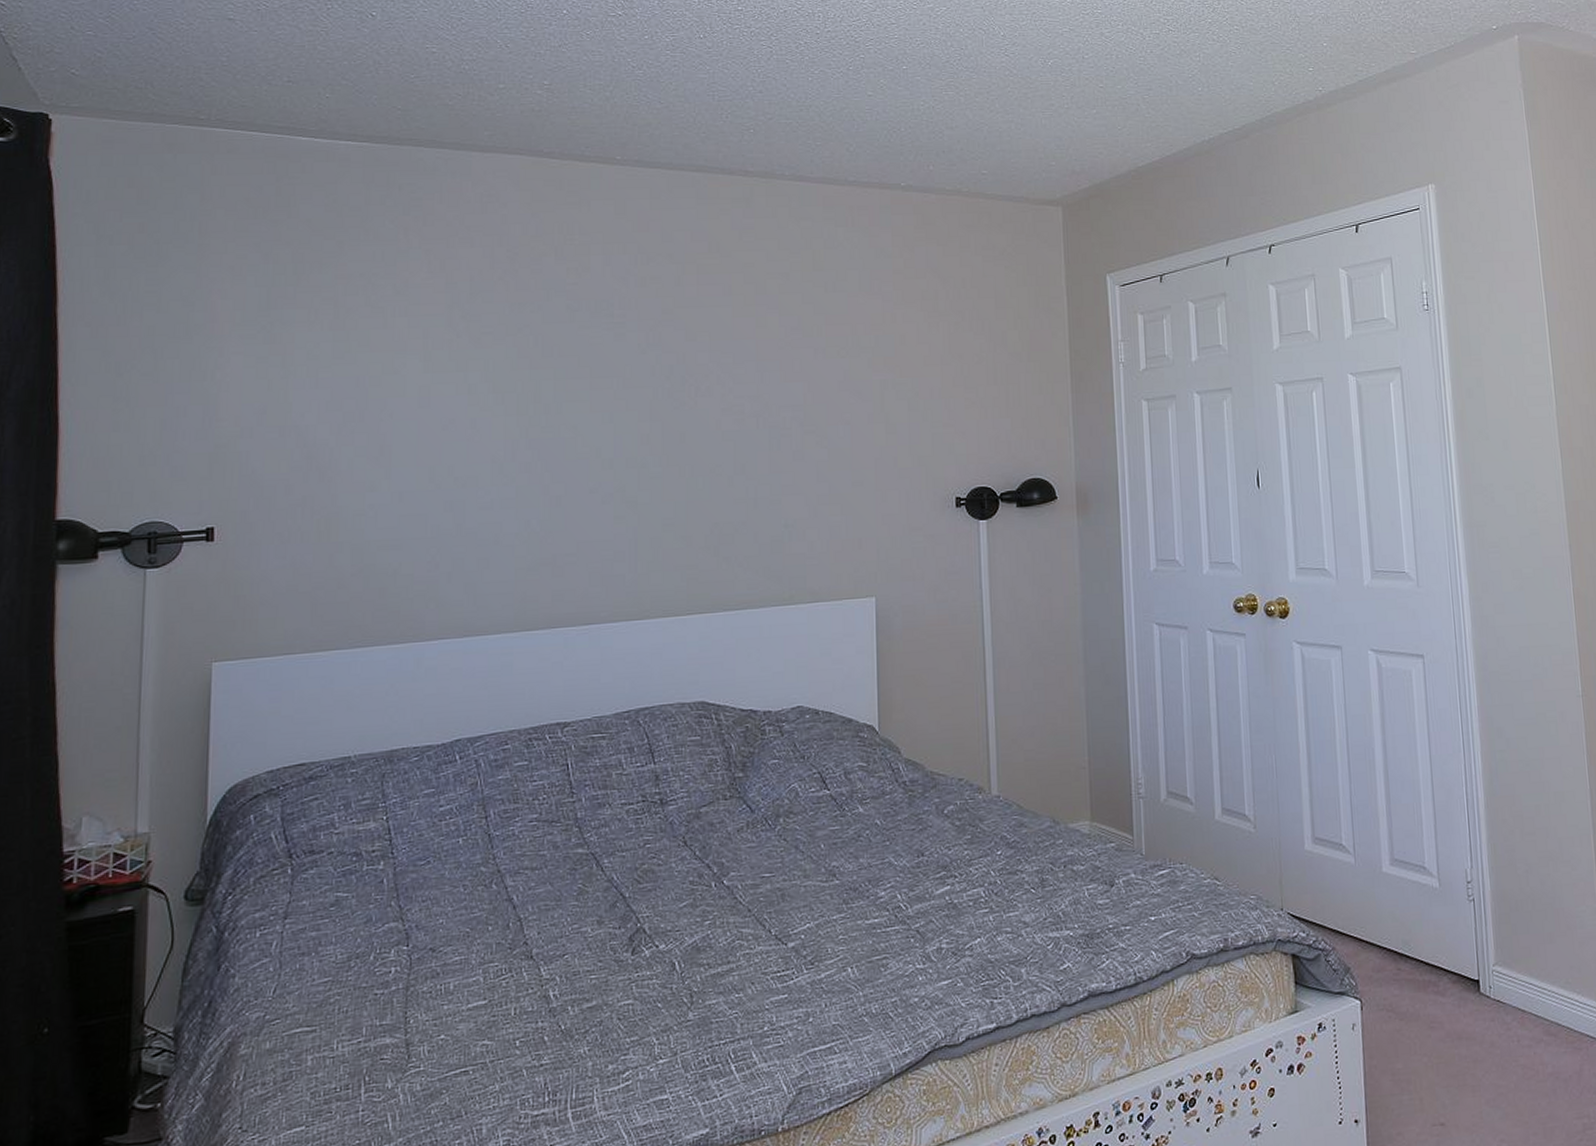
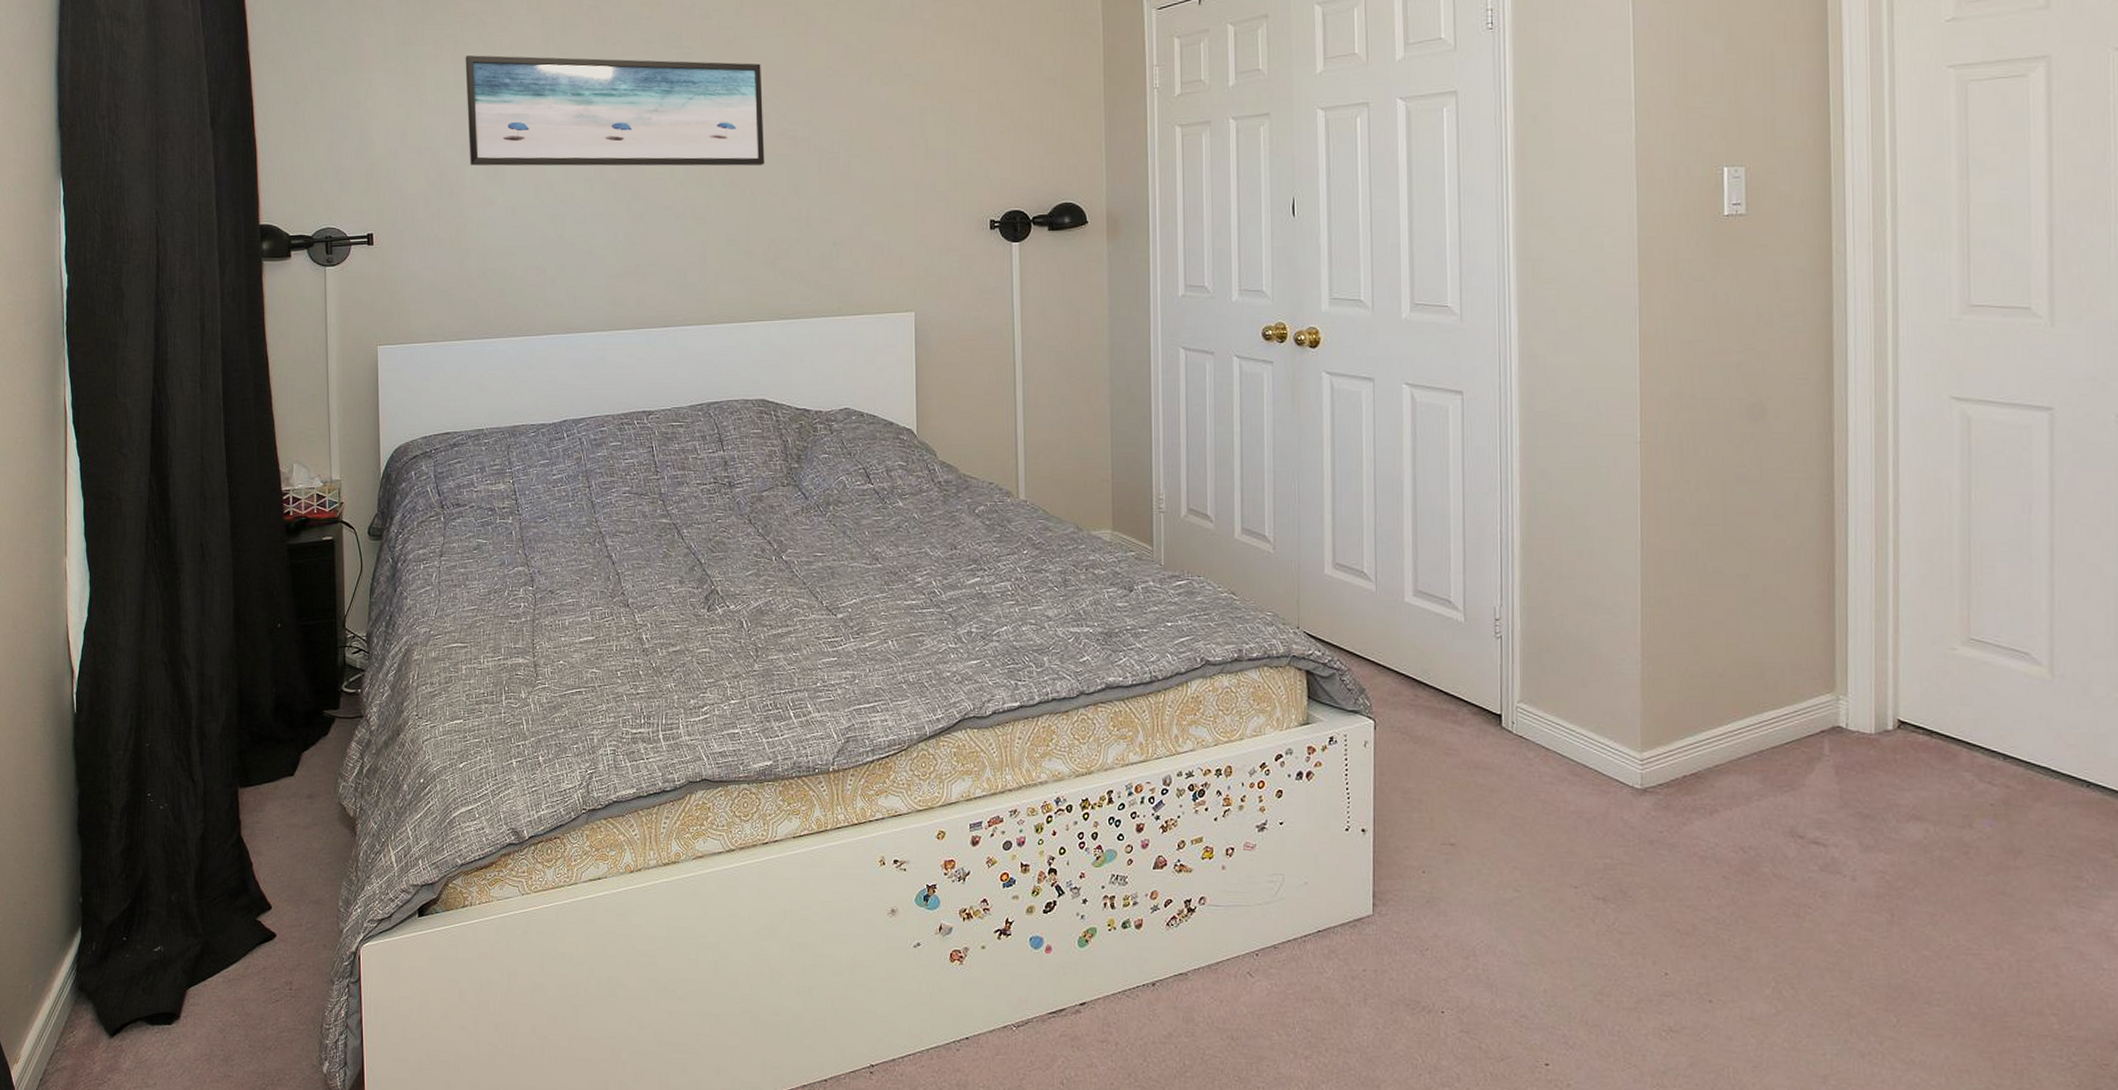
wall art: none [346,321,708,447] -> present [465,55,765,166]

